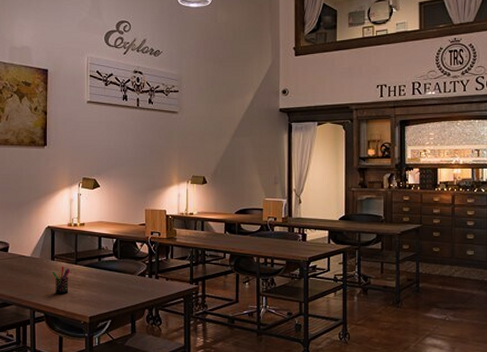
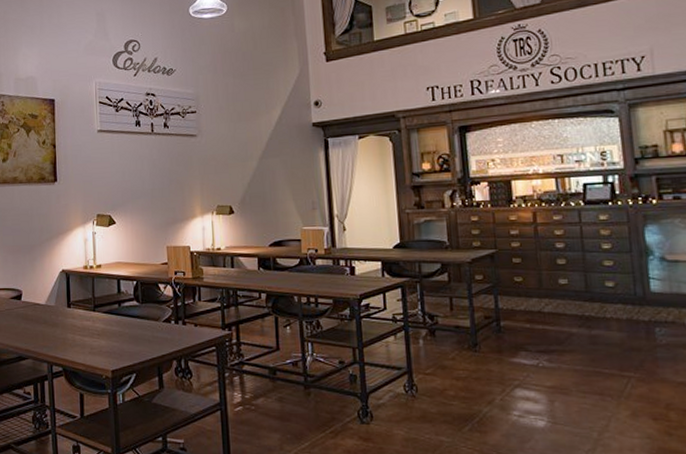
pen holder: present [52,267,70,295] -> none [69,314,88,346]

